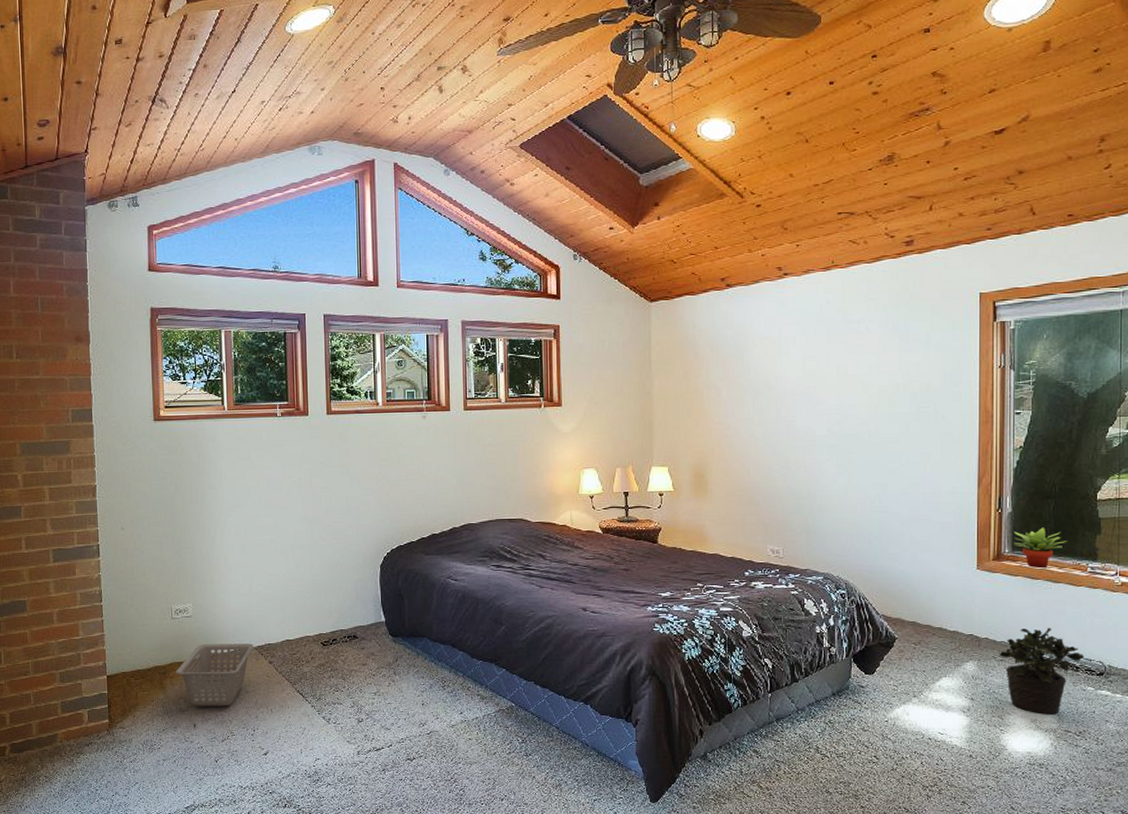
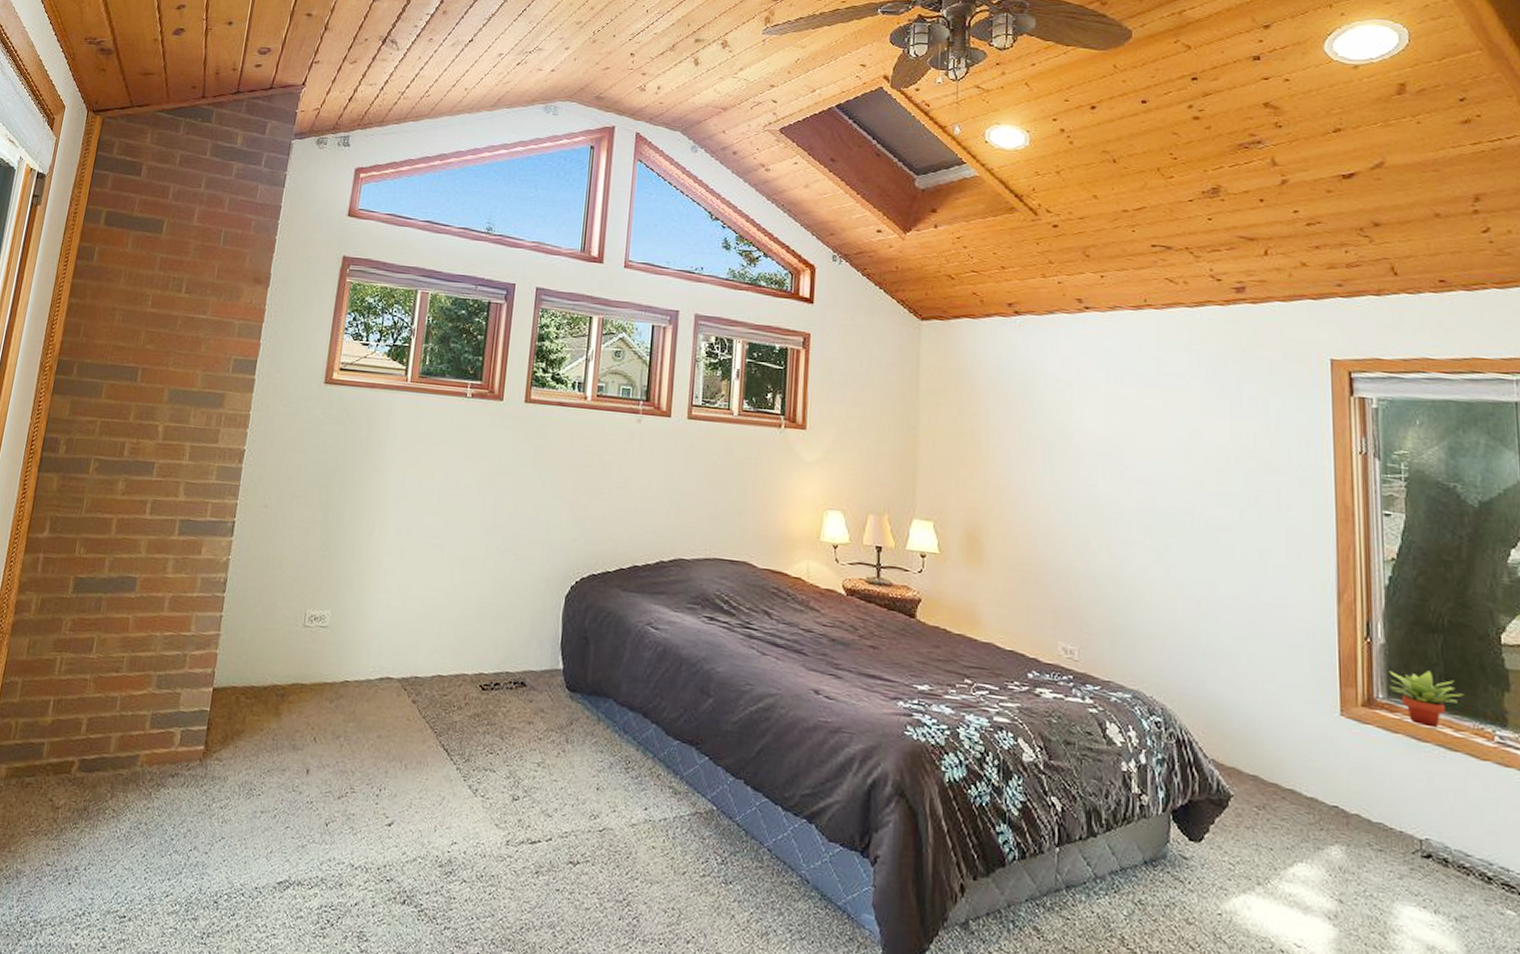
laundry basket: present [176,643,254,707] -> none [296,664,398,753]
potted plant: present [1000,627,1084,715] -> none [1377,808,1498,944]

